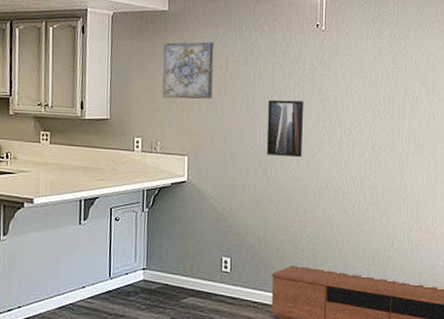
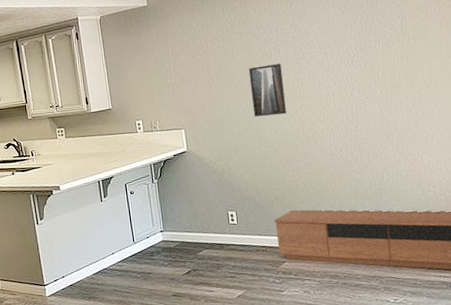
wall art: present [162,41,214,99] -> none [148,26,198,82]

